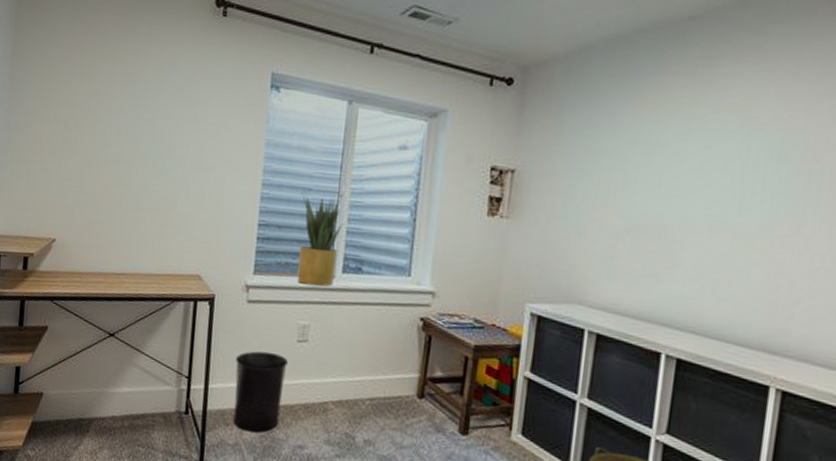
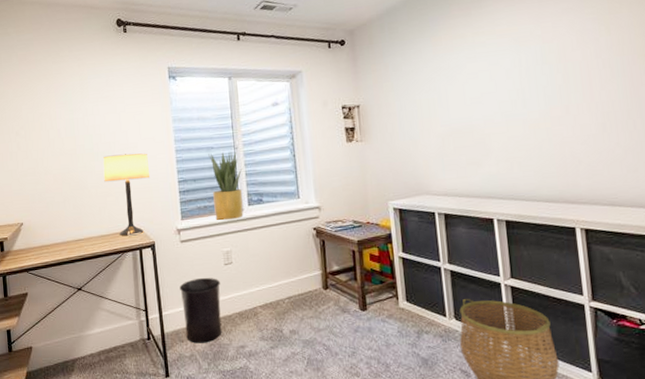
table lamp: none [165,174,225,283] -> present [103,153,150,236]

